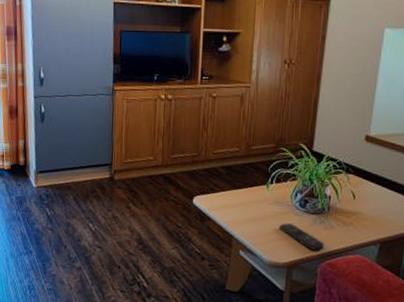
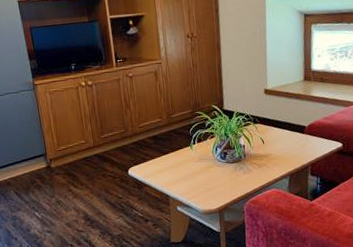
remote control: present [280,223,325,250] -> none [207,174,247,193]

